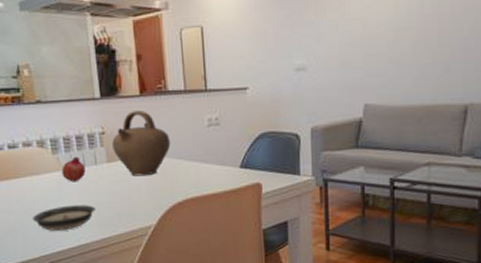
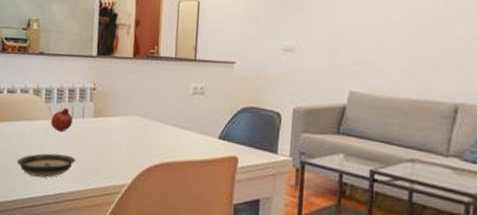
jug: present [112,110,171,177] -> none [100,72,156,135]

